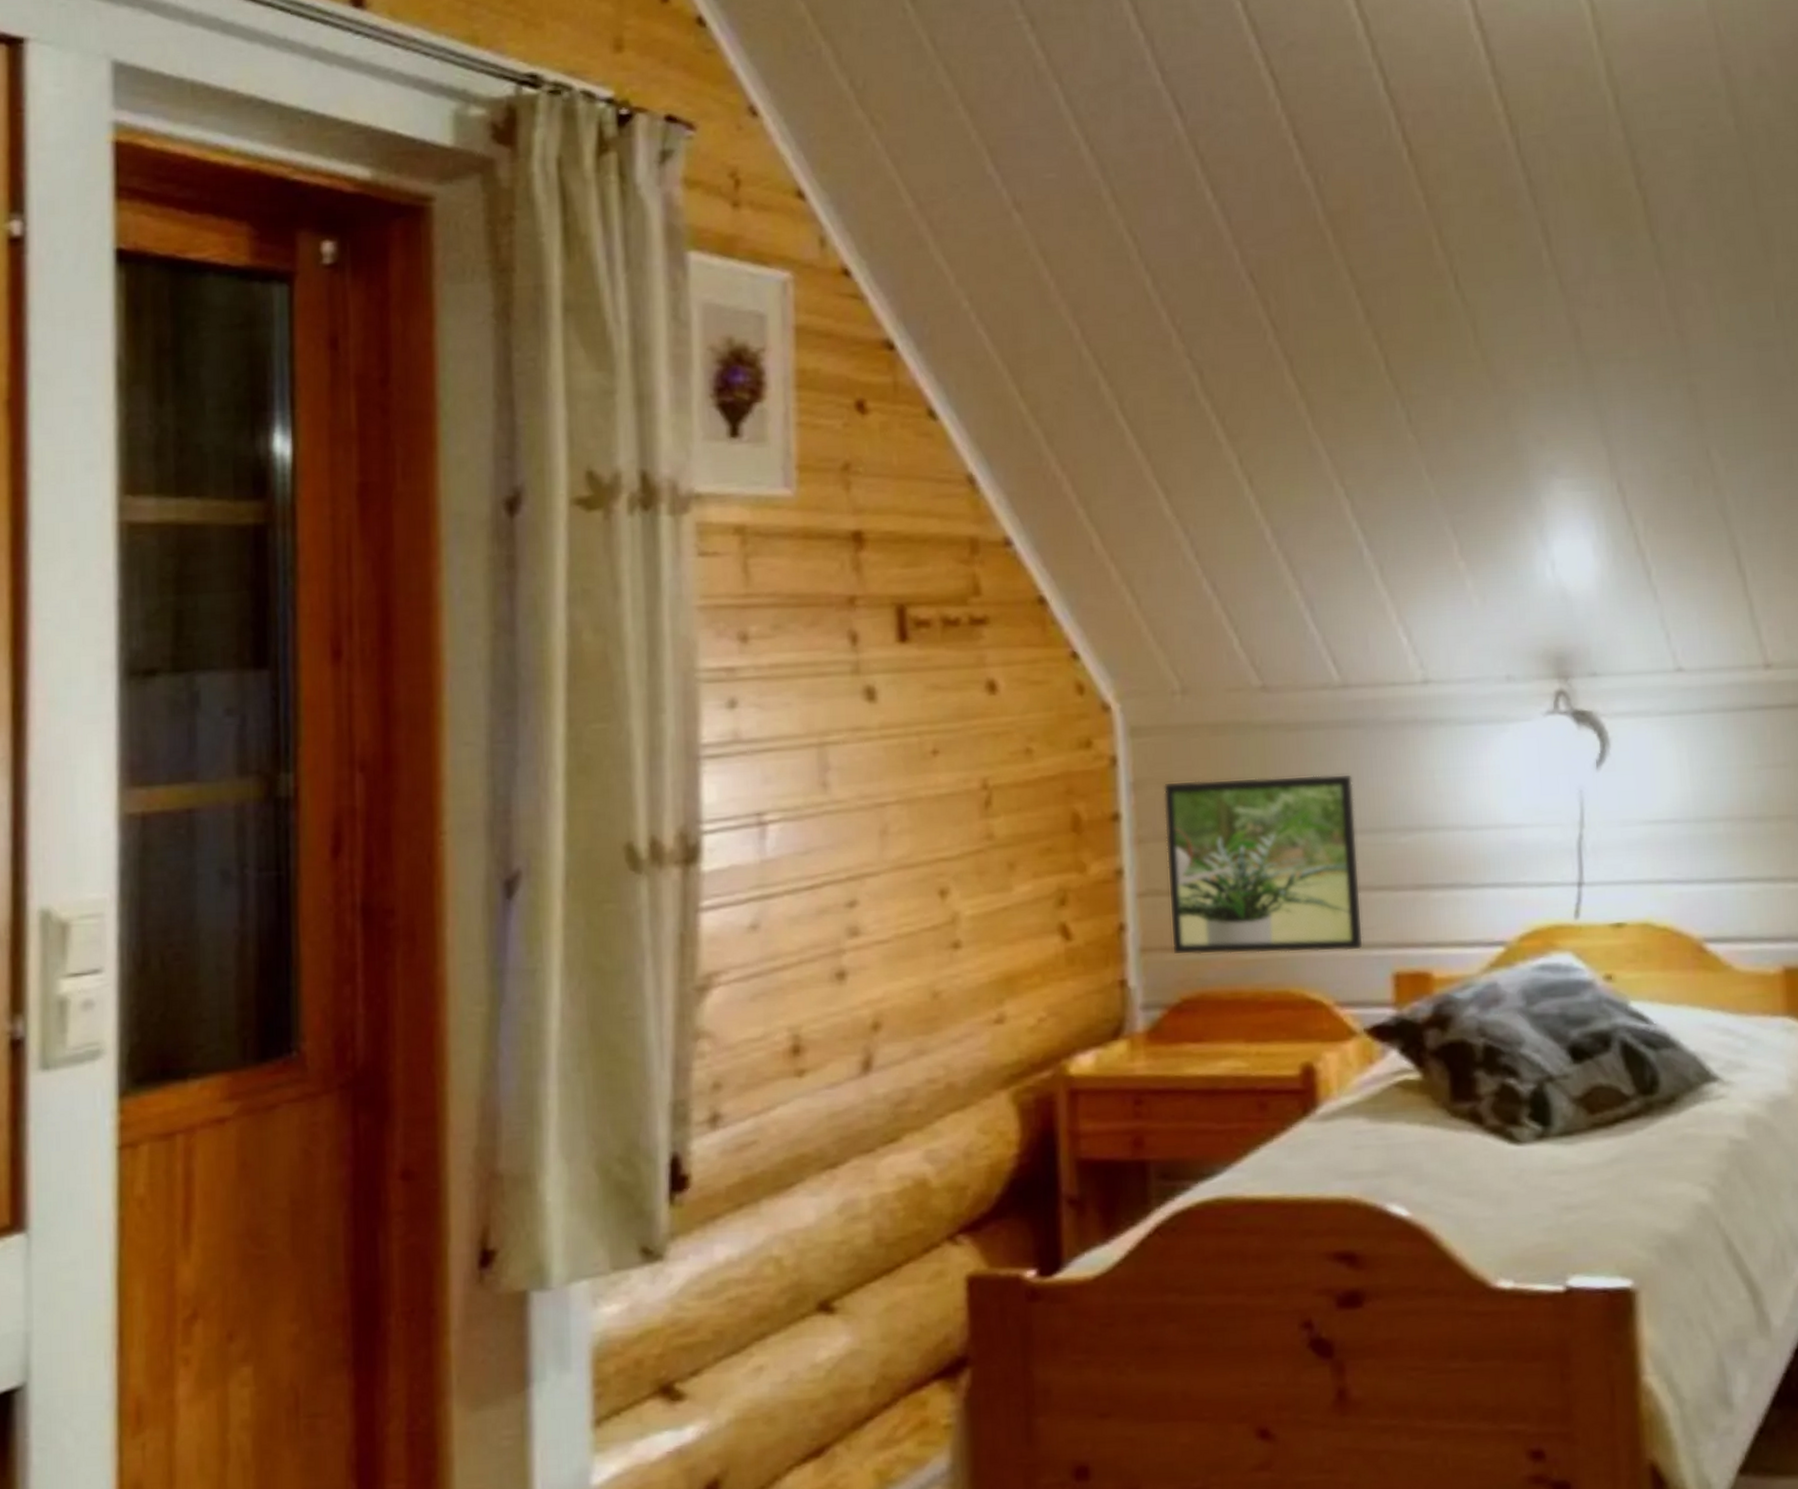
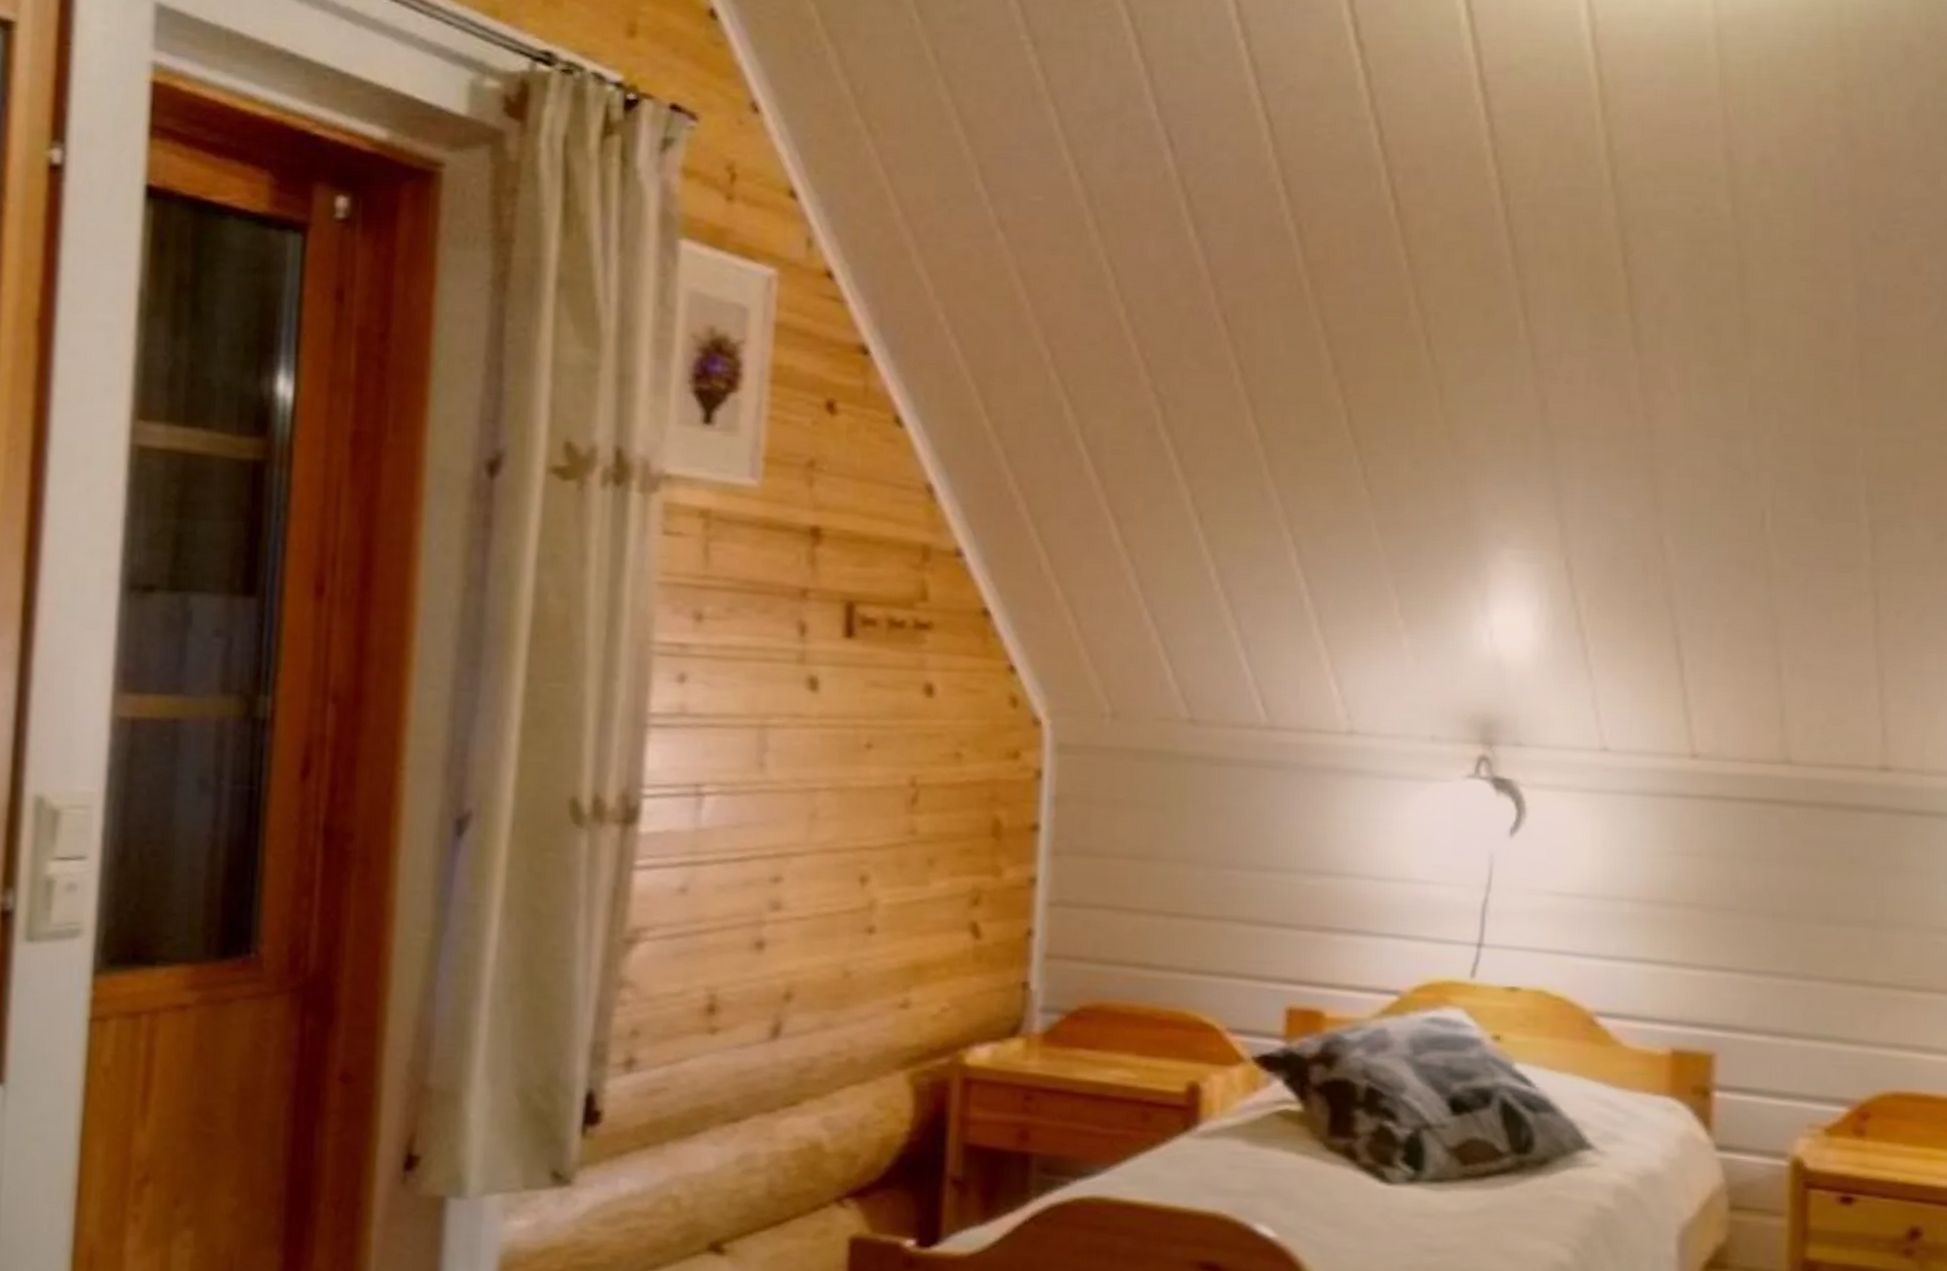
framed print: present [1163,773,1364,956] -> none [1075,802,1269,982]

